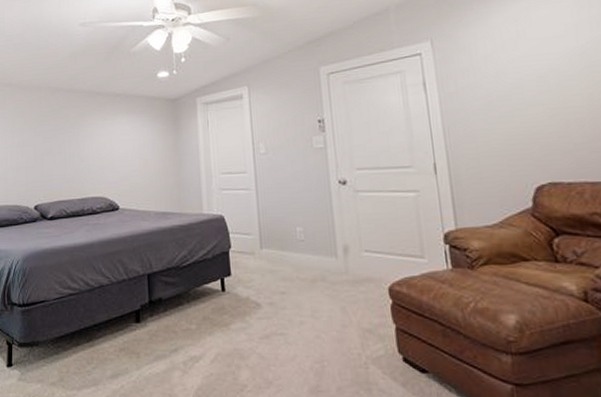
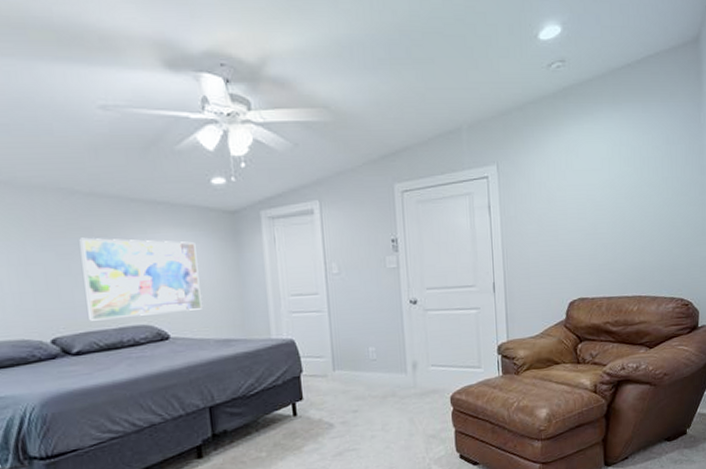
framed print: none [59,124,146,192] -> present [79,237,202,321]

